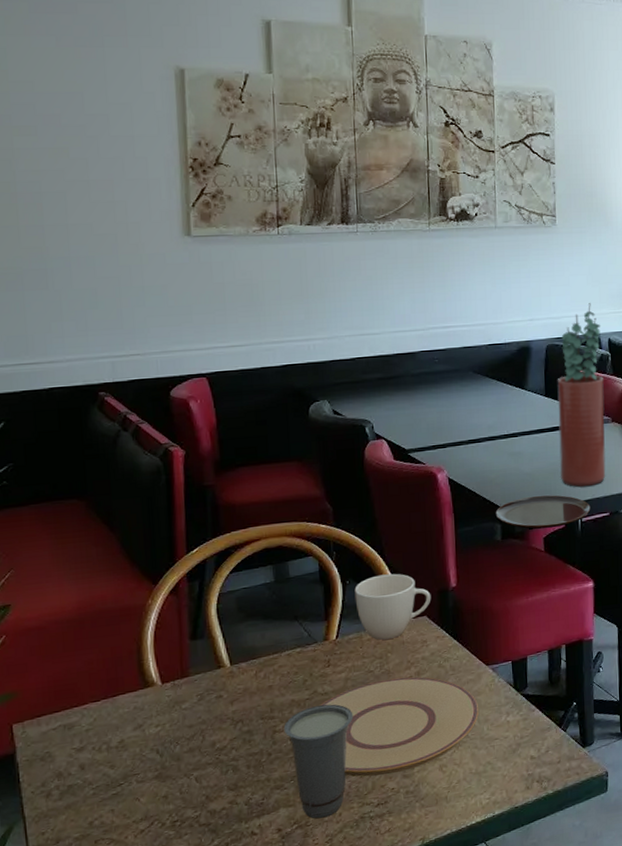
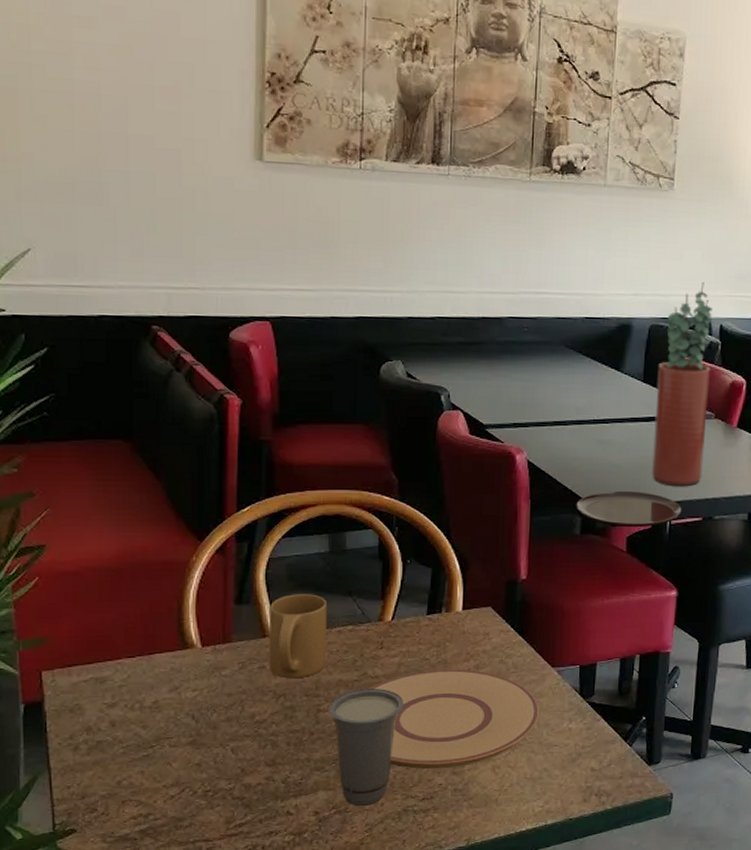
cup: none [223,622,279,705] -> present [270,594,328,679]
cup: present [354,573,431,640] -> none [415,557,498,627]

